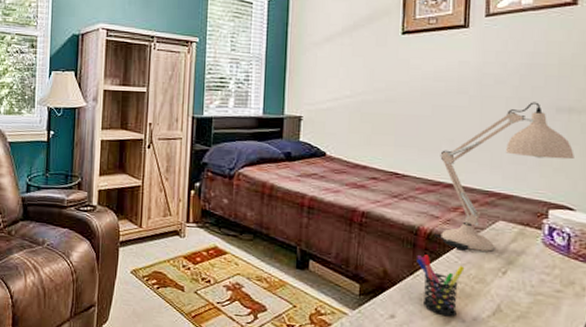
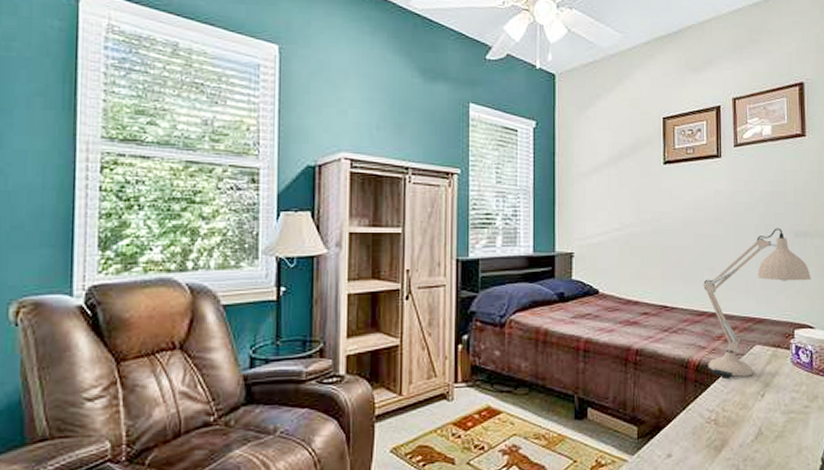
pen holder: present [417,255,465,317] -> none [688,387,730,448]

